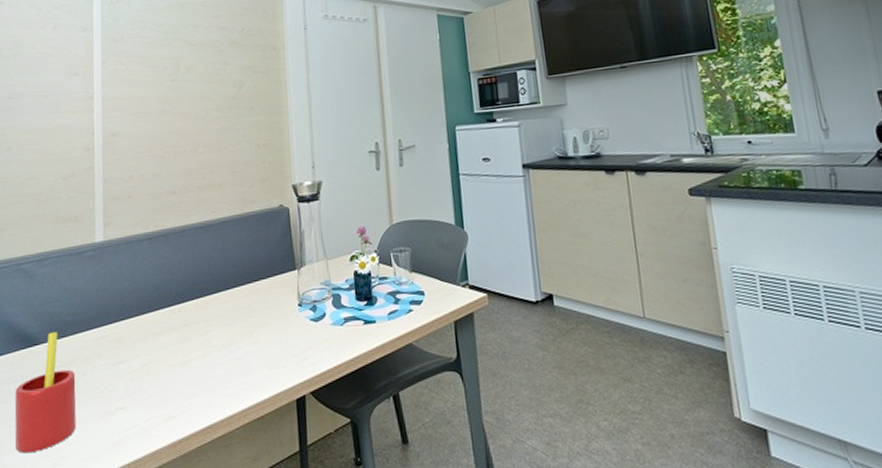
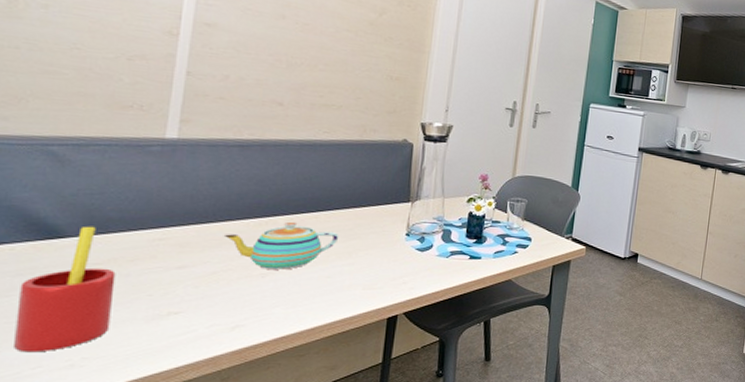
teapot: none [147,305,240,357] -> present [223,221,339,270]

